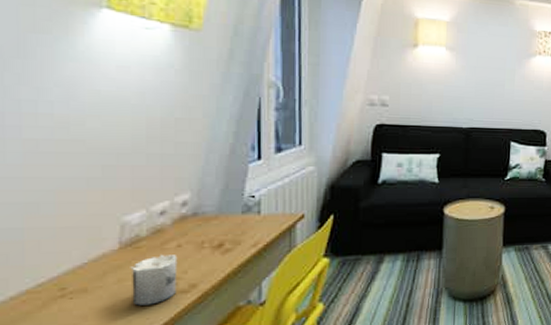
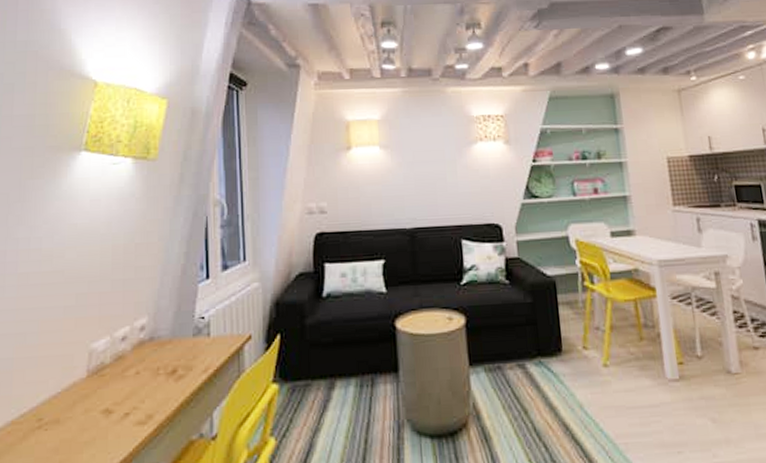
mug: present [130,255,178,306] -> none [95,382,136,438]

